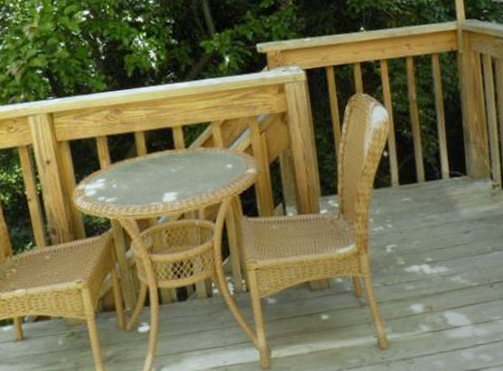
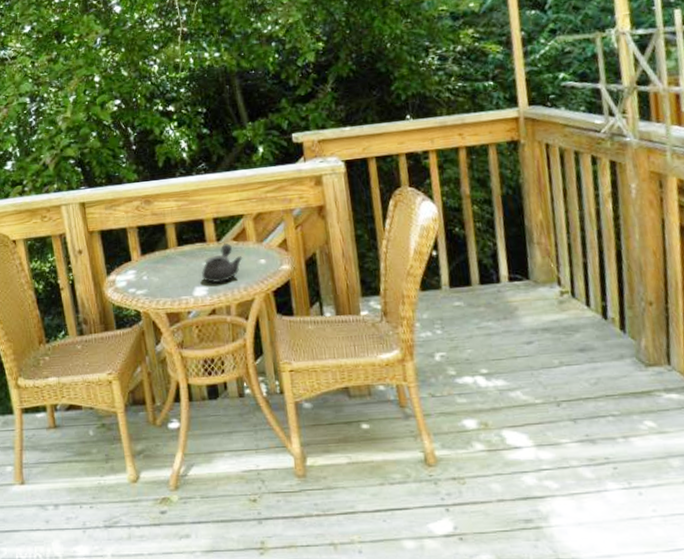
teapot: none [171,150,211,189] -> present [202,243,243,284]

